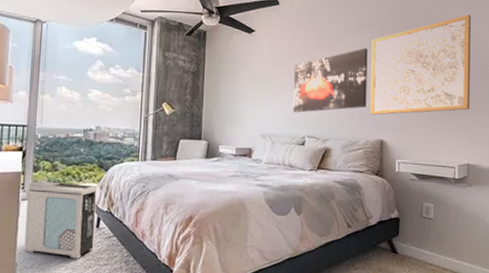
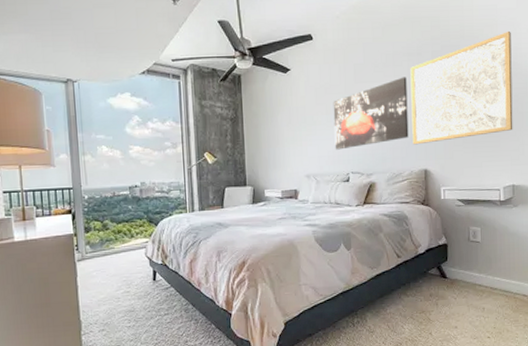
air purifier: present [24,181,97,259] -> none [82,240,153,312]

